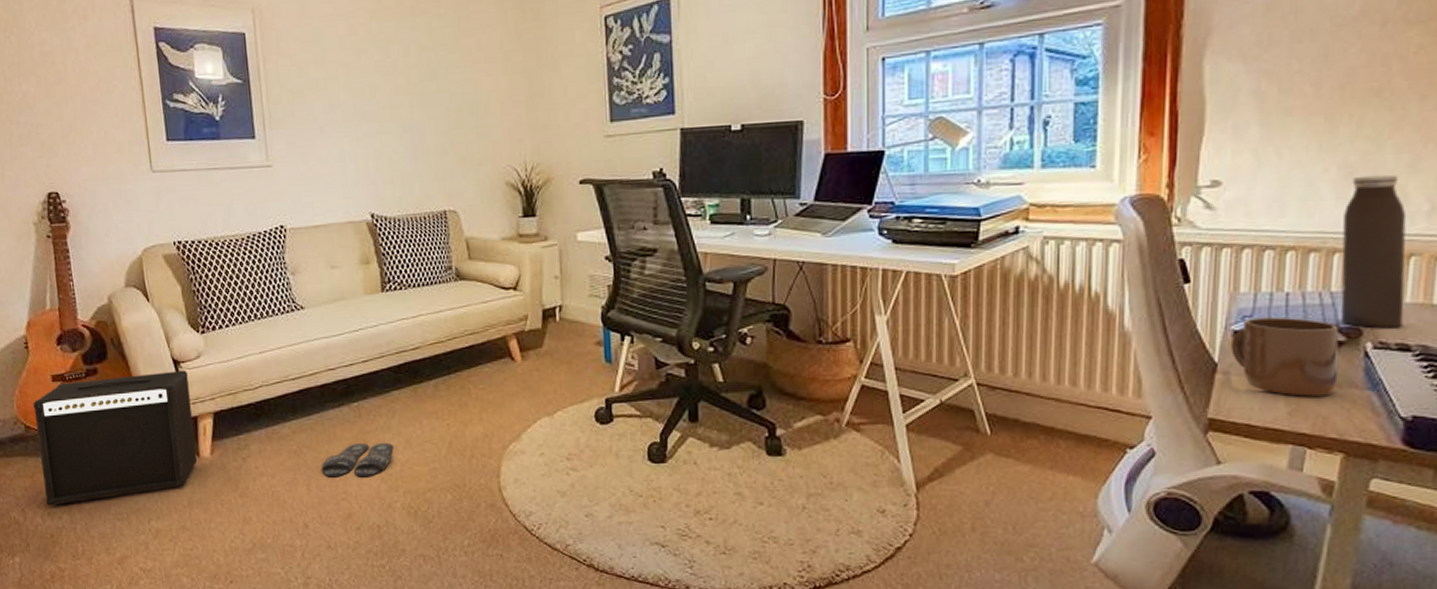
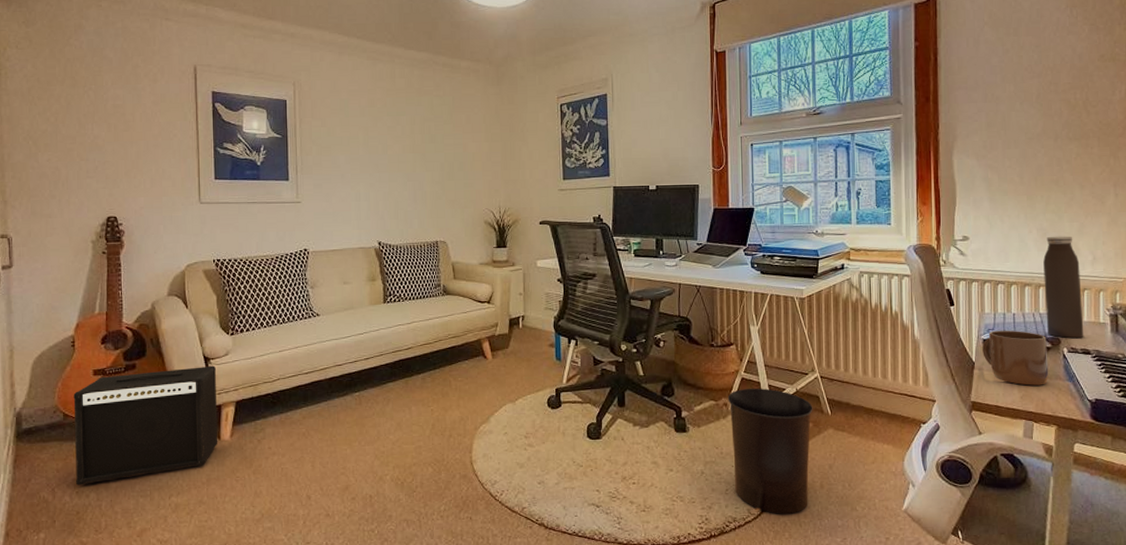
slippers: present [322,443,394,478] -> none [326,426,387,456]
waste bin: none [840,398,964,563] -> present [727,388,813,514]

